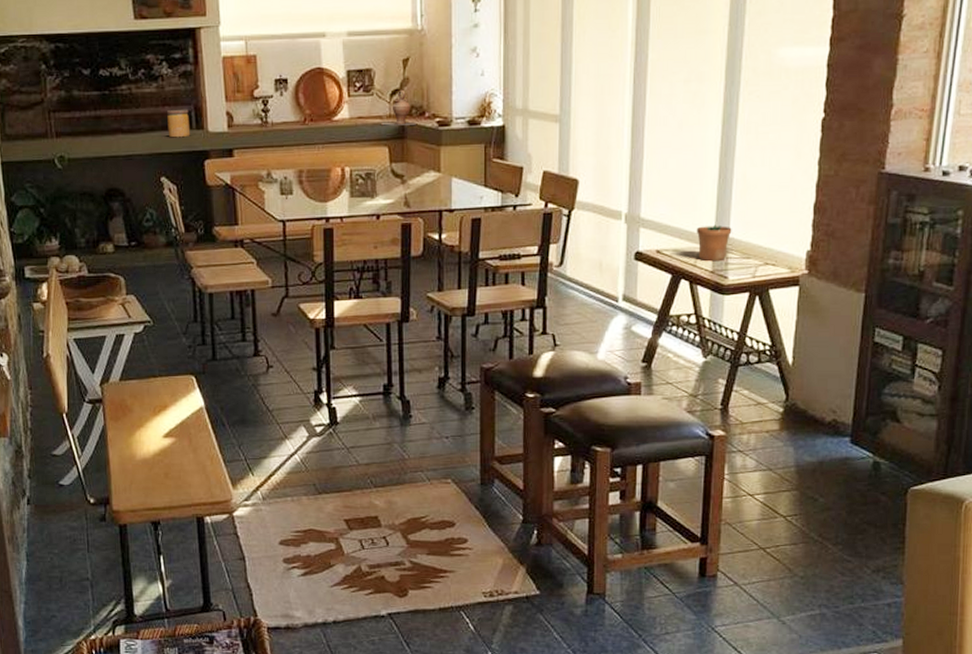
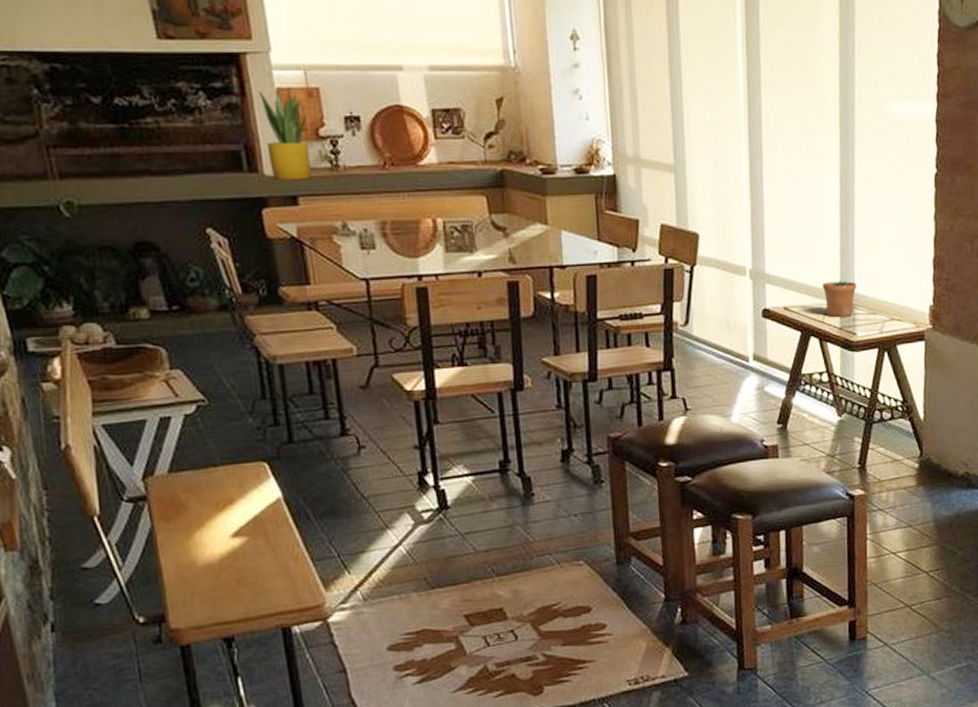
jar: present [166,109,191,138] -> none [207,148,242,182]
planter: none [208,54,247,136] -> present [258,86,311,180]
ceramic jug: present [381,89,416,127] -> none [476,132,517,174]

